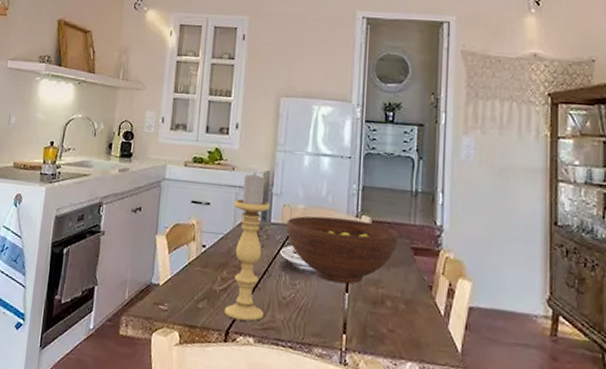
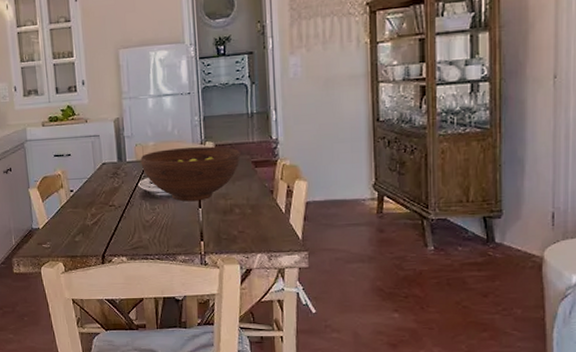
candle holder: present [225,172,271,322] -> none [92,121,132,245]

